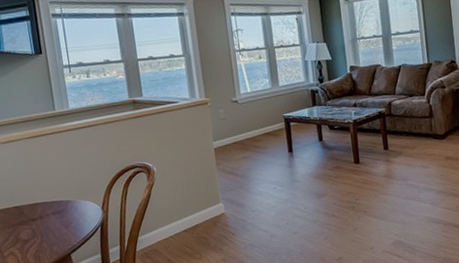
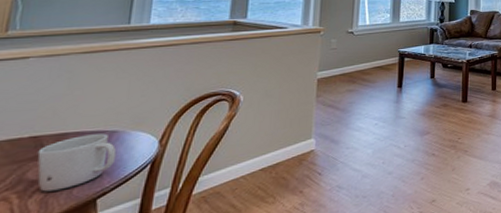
mug: none [22,203,75,249] -> present [37,133,117,192]

